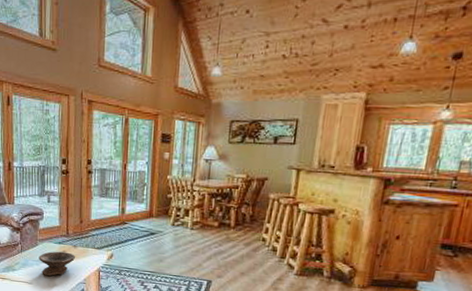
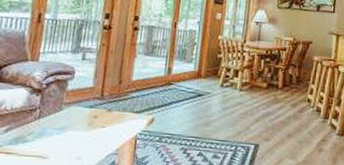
bowl: present [38,251,76,277] -> none [61,116,110,148]

